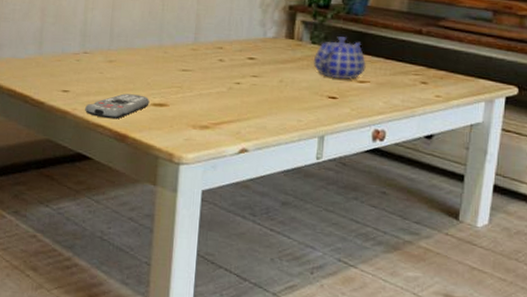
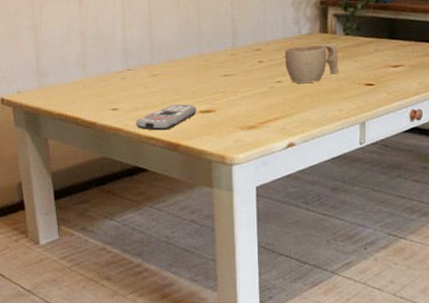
cup: none [246,49,303,88] -> present [284,42,339,83]
teapot: present [313,36,366,79] -> none [348,25,398,67]

